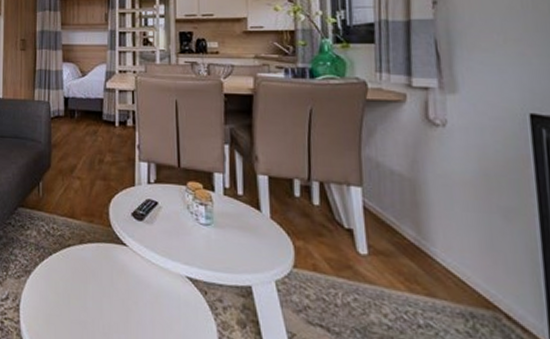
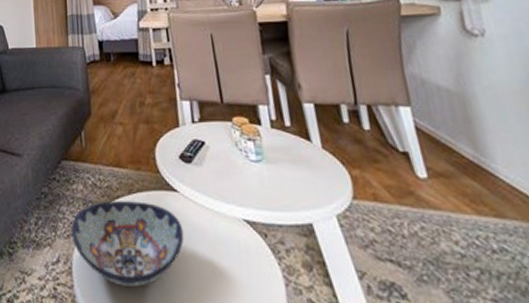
decorative bowl: none [22,248,128,328] -> present [71,201,184,288]

